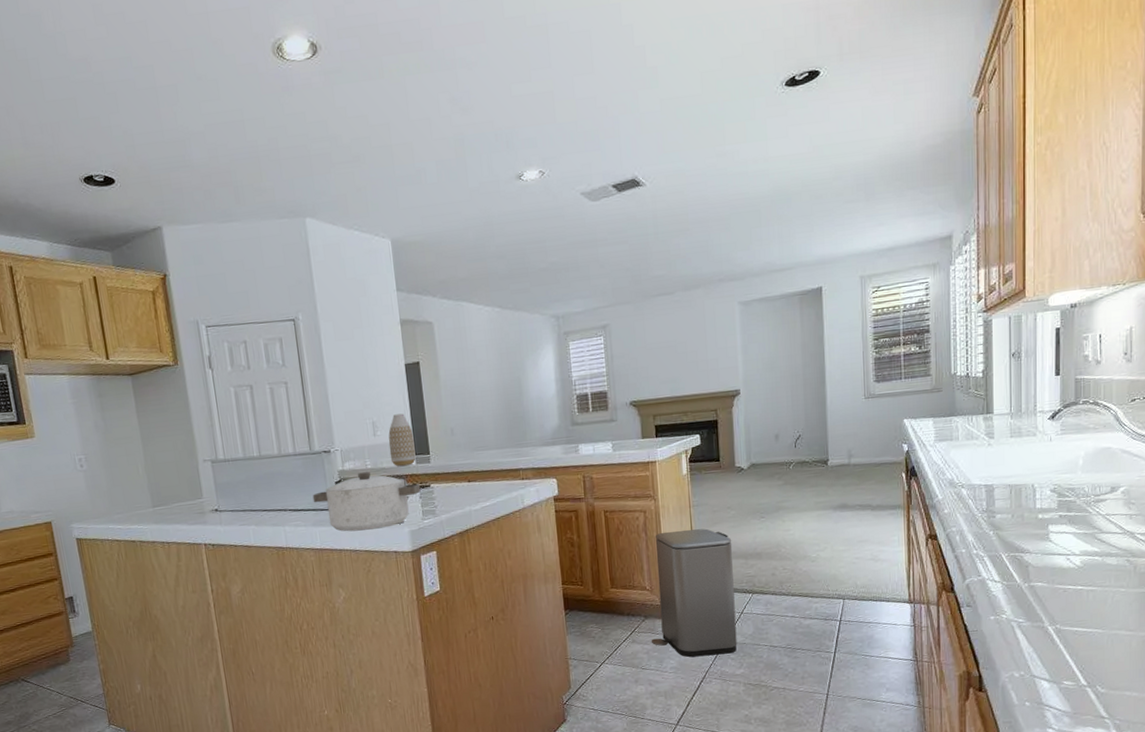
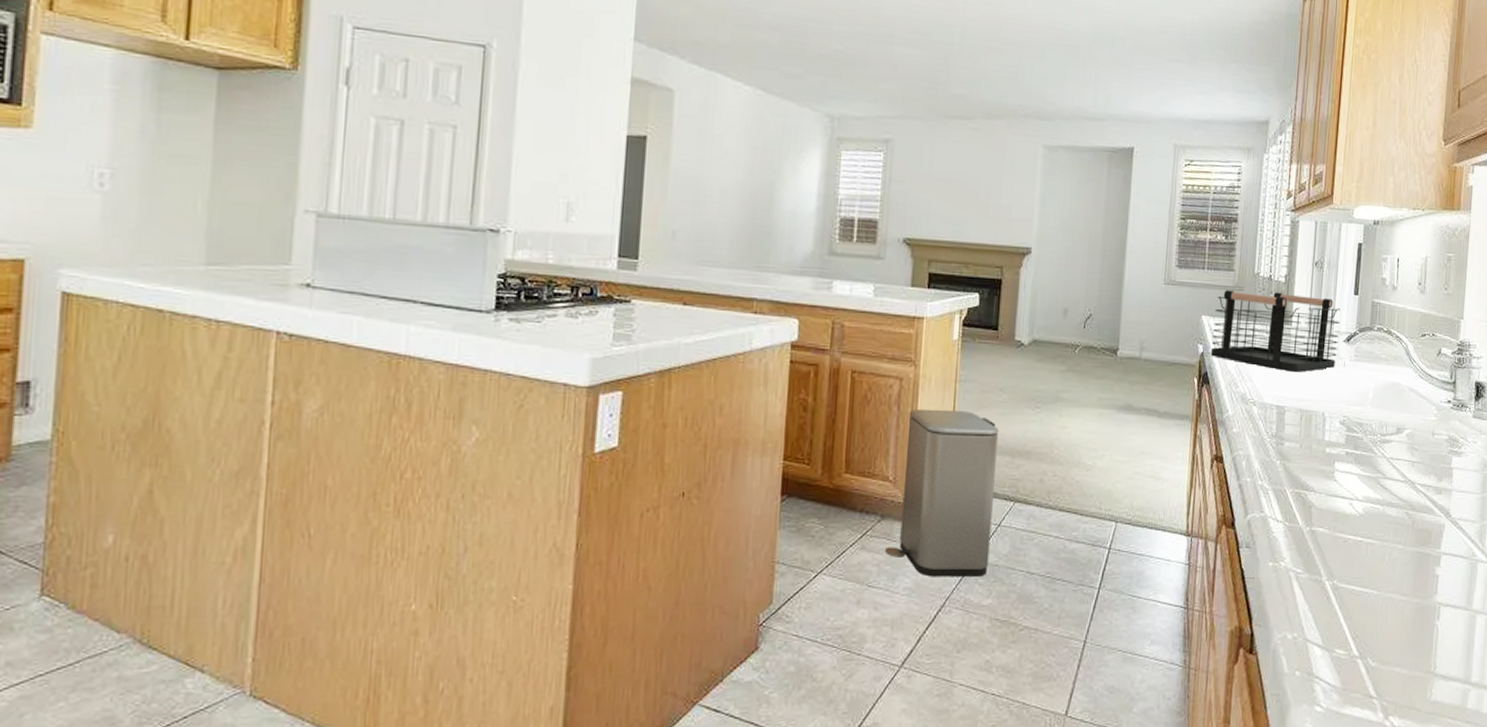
cooking pot: present [312,471,421,532] -> none [459,266,618,350]
vase: present [388,413,416,467] -> none [582,198,621,270]
dish rack: none [915,383,1043,454] -> present [1210,290,1341,372]

